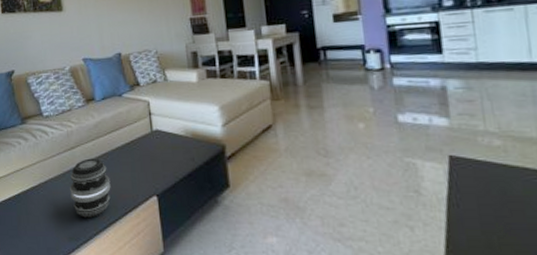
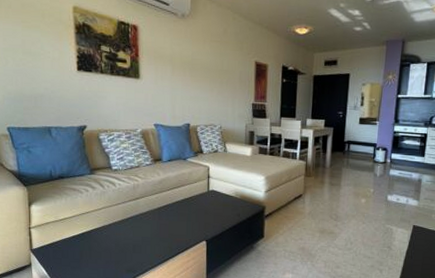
speaker: present [70,158,111,219] -> none [132,208,168,256]

